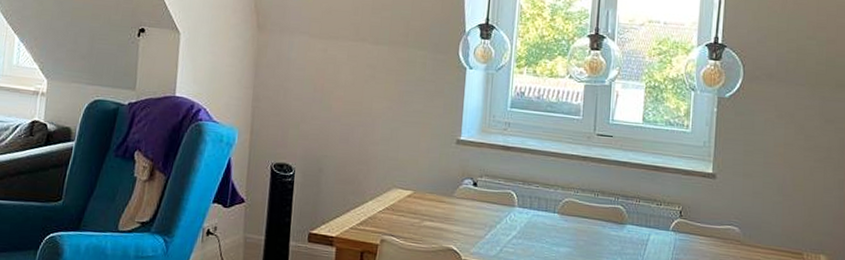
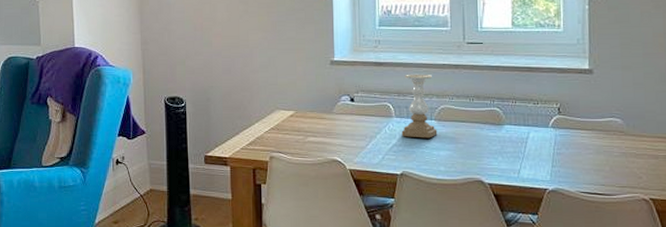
candle holder: none [522,161,559,233] -> present [401,74,438,139]

